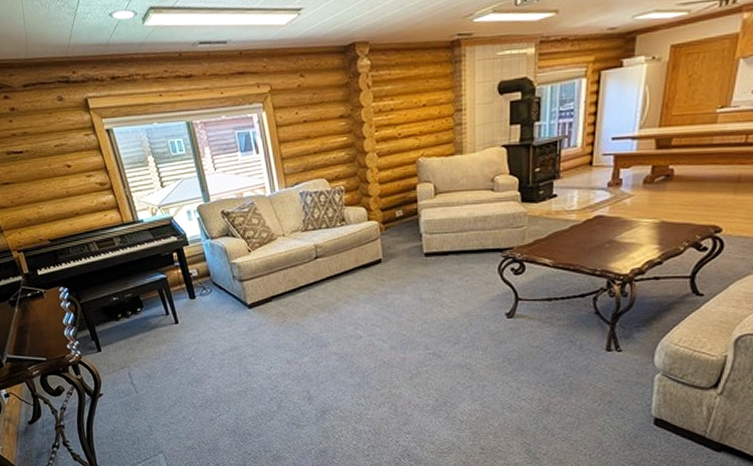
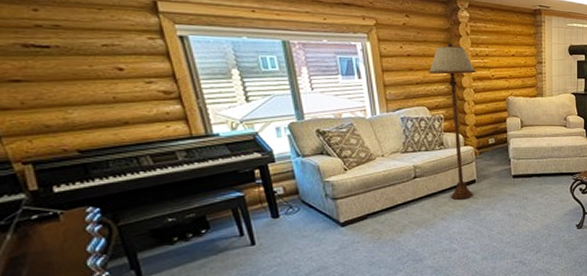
floor lamp: none [326,100,379,282] -> present [428,42,476,200]

